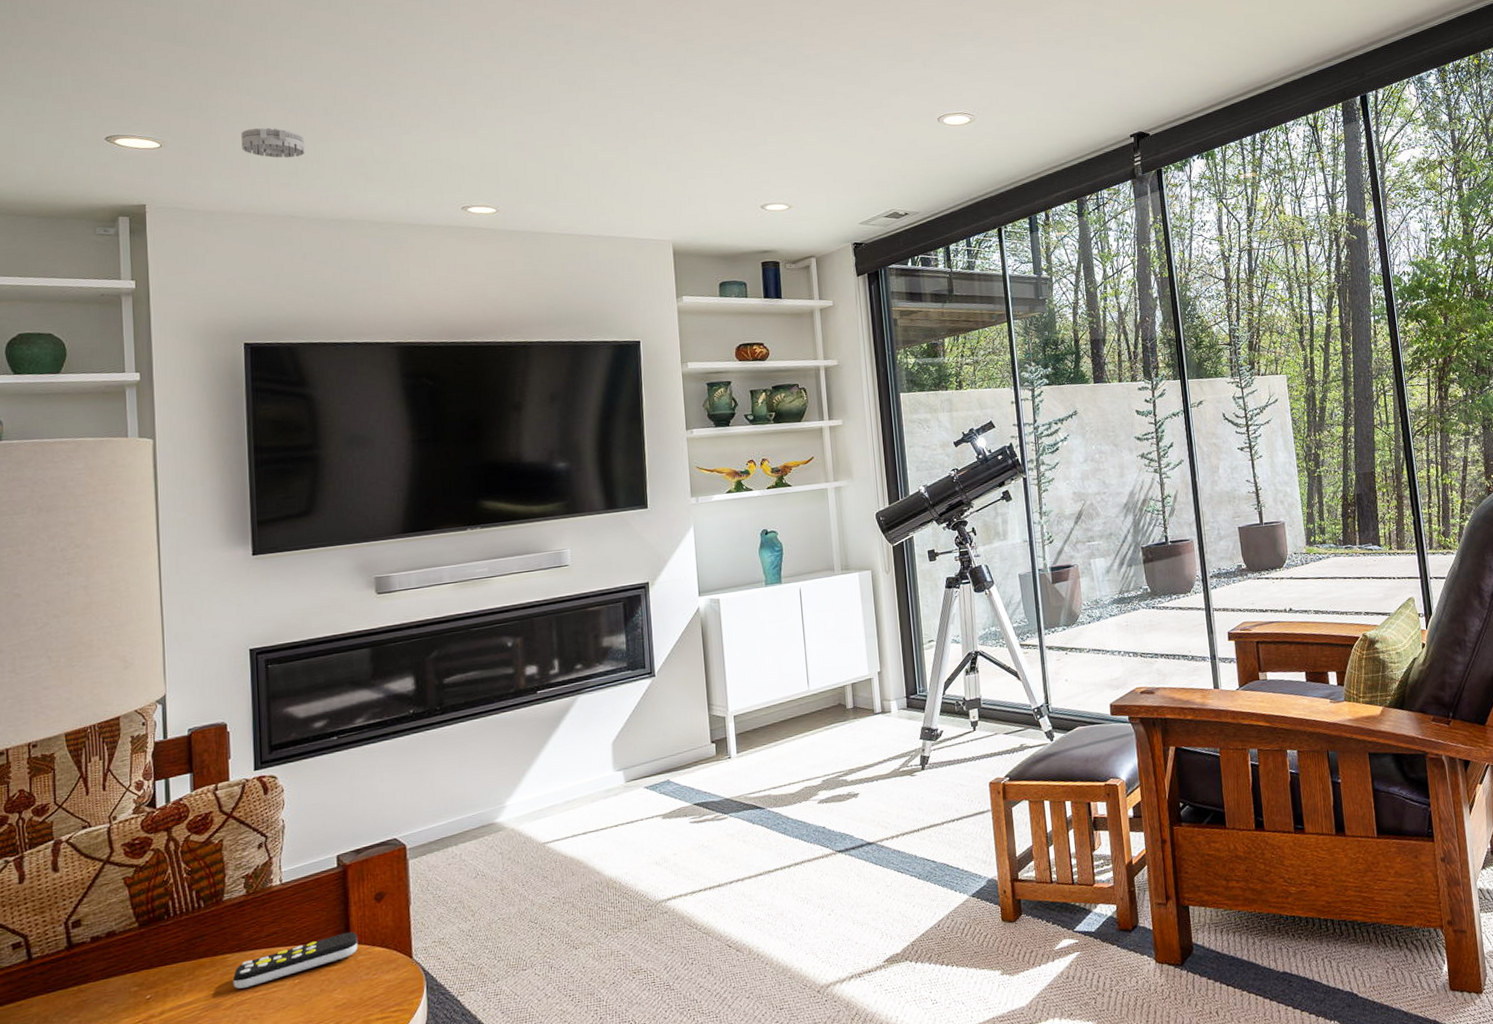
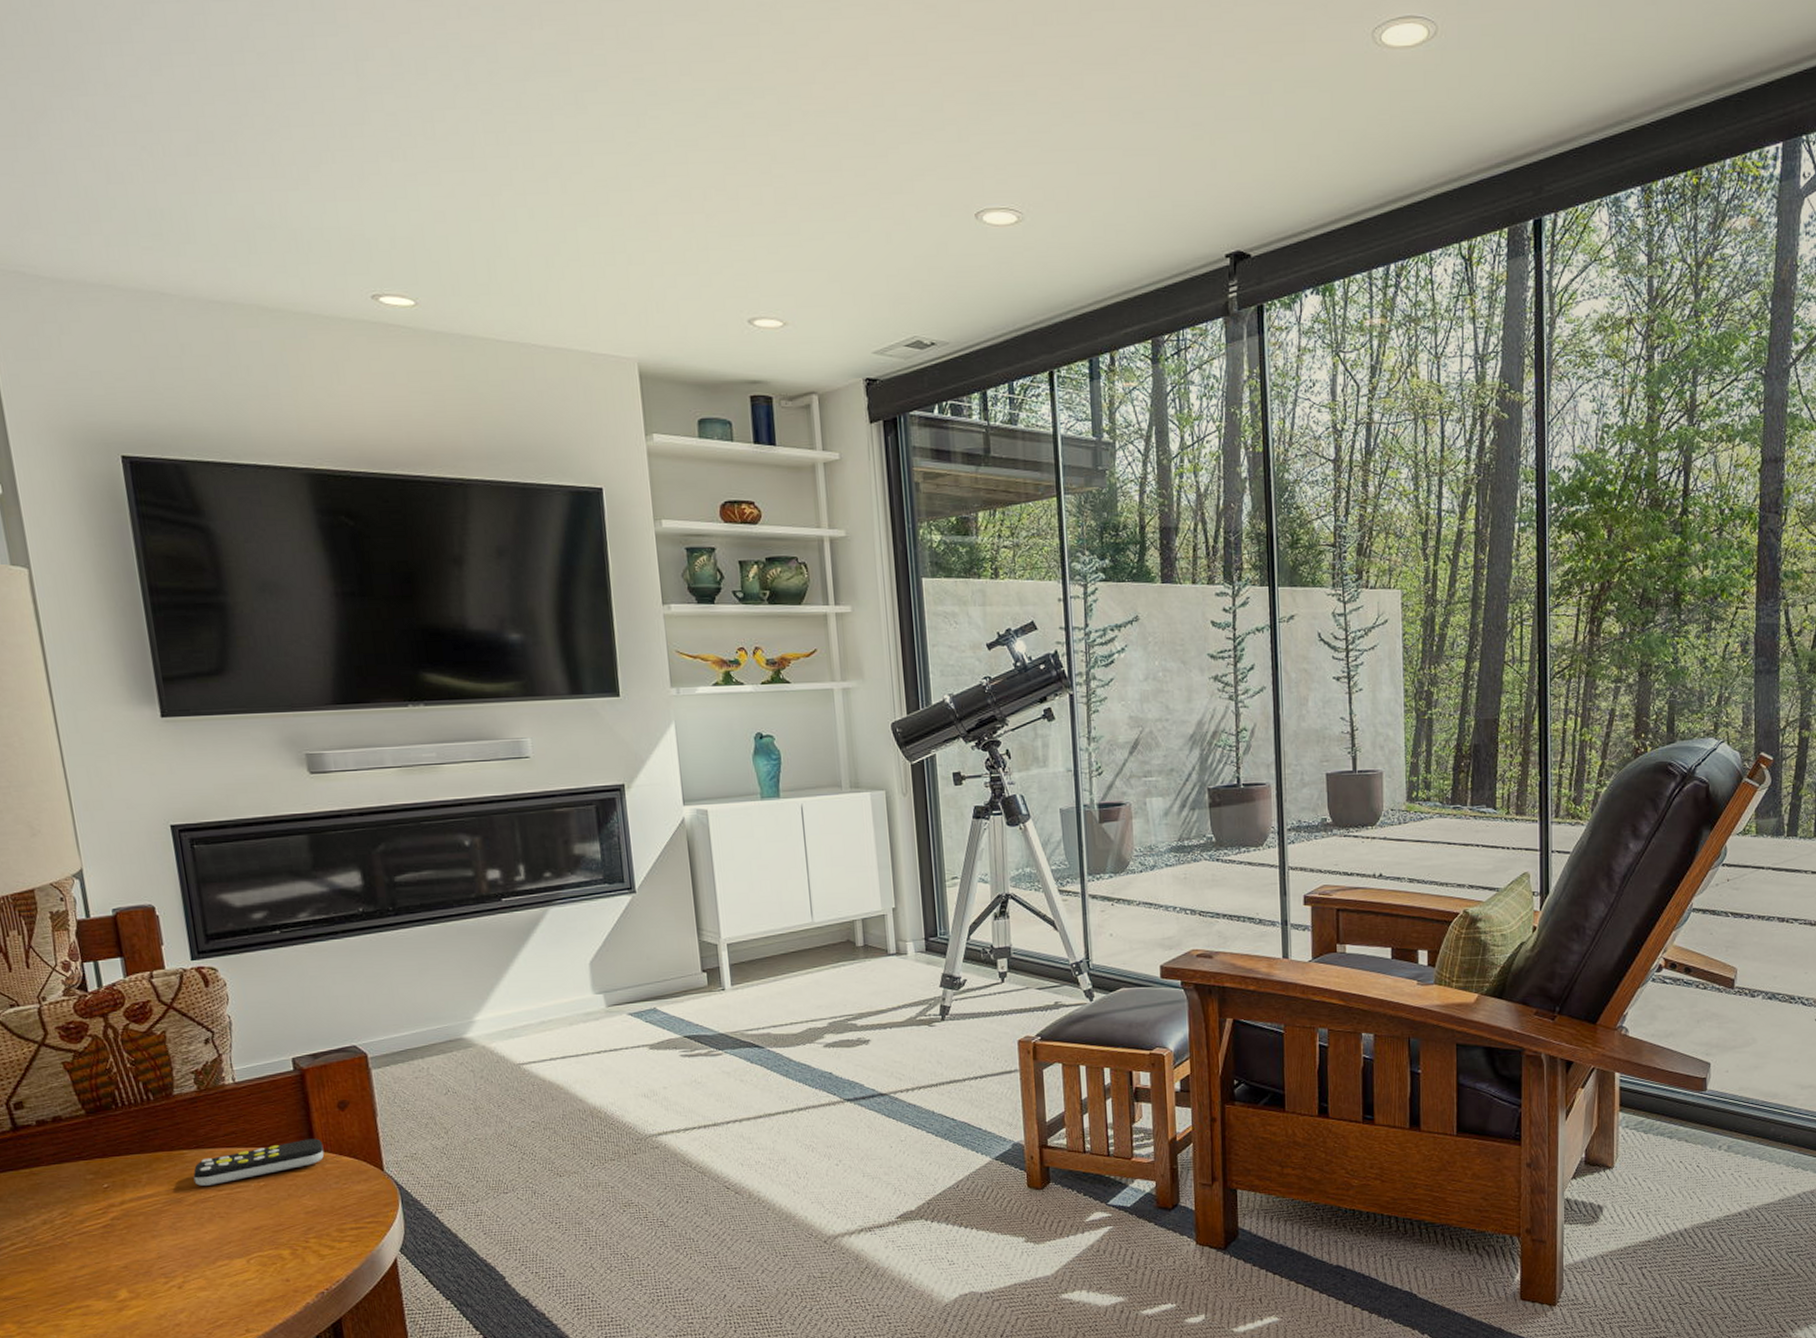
smoke detector: present [241,127,305,158] -> none [84,169,168,213]

